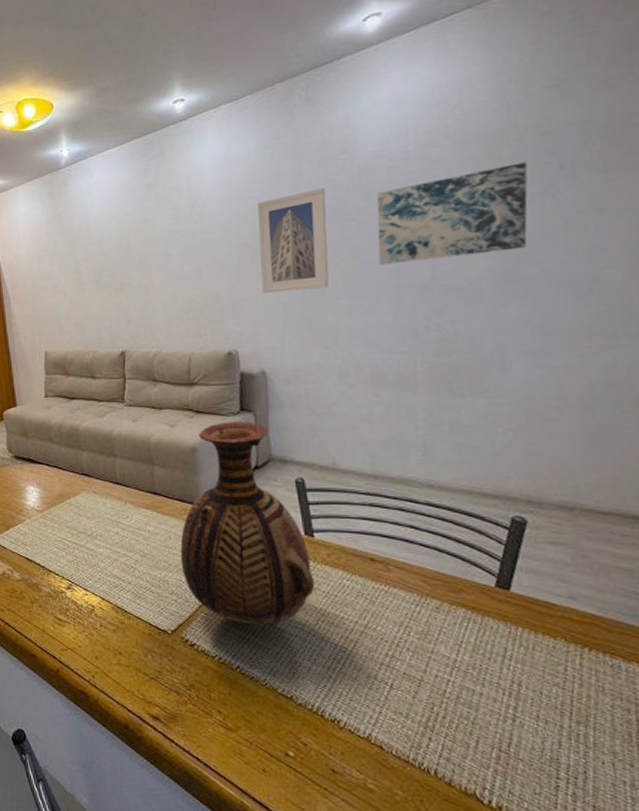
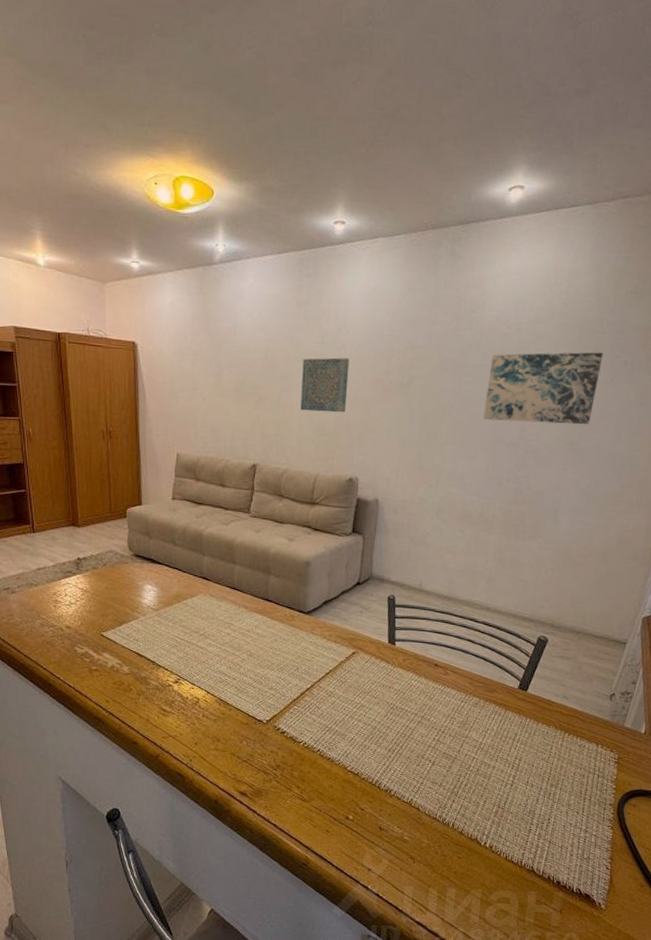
wall art: none [160,229,213,290] -> present [300,357,350,413]
vase: present [180,421,315,626] -> none [282,541,390,717]
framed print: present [257,187,329,294] -> none [386,339,452,432]

